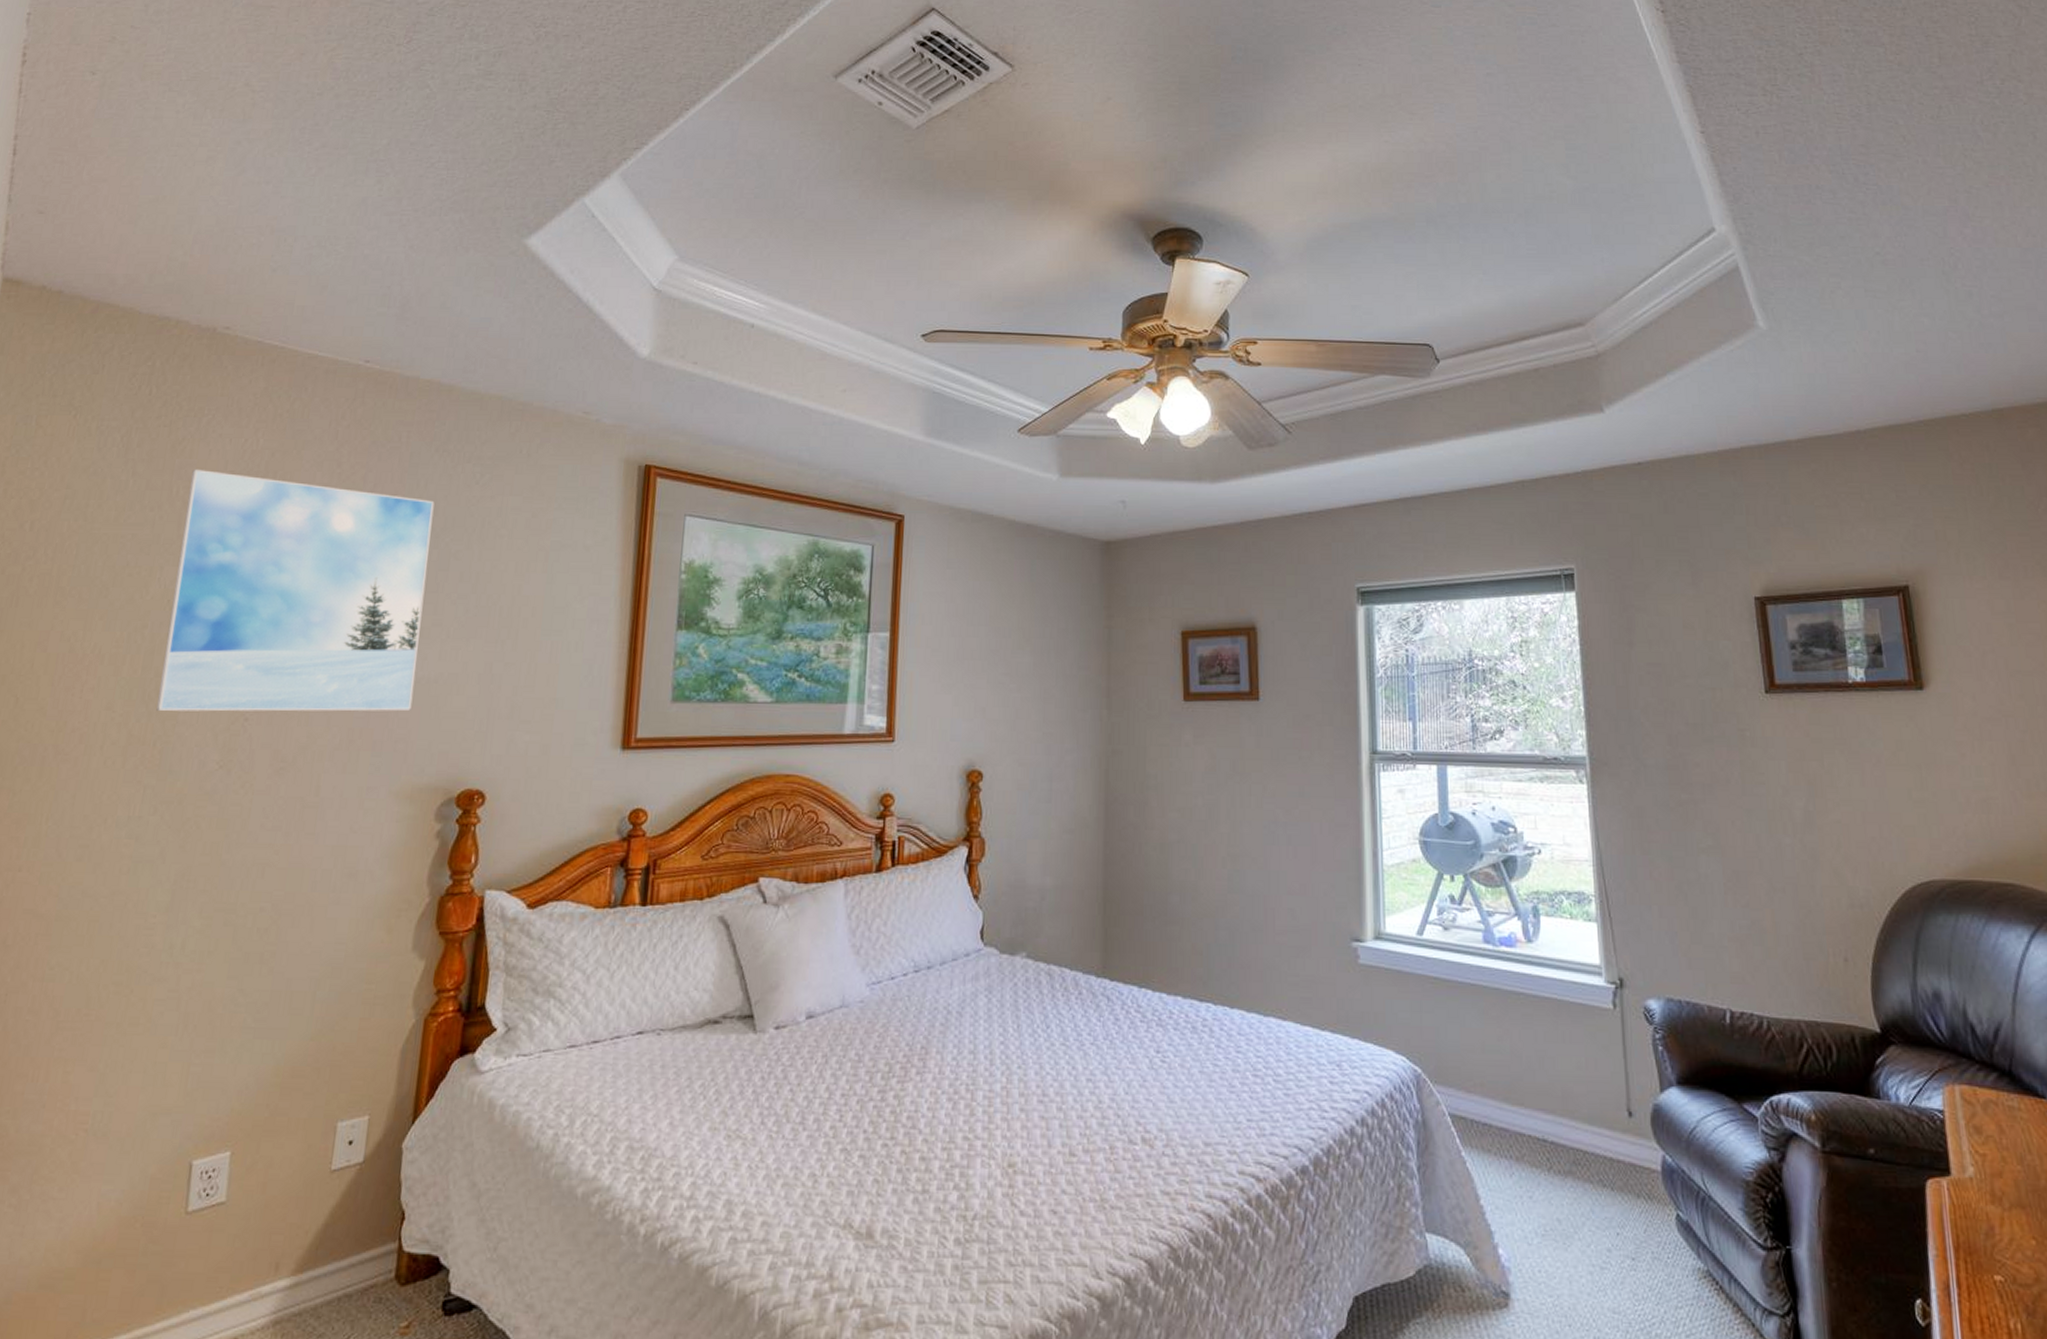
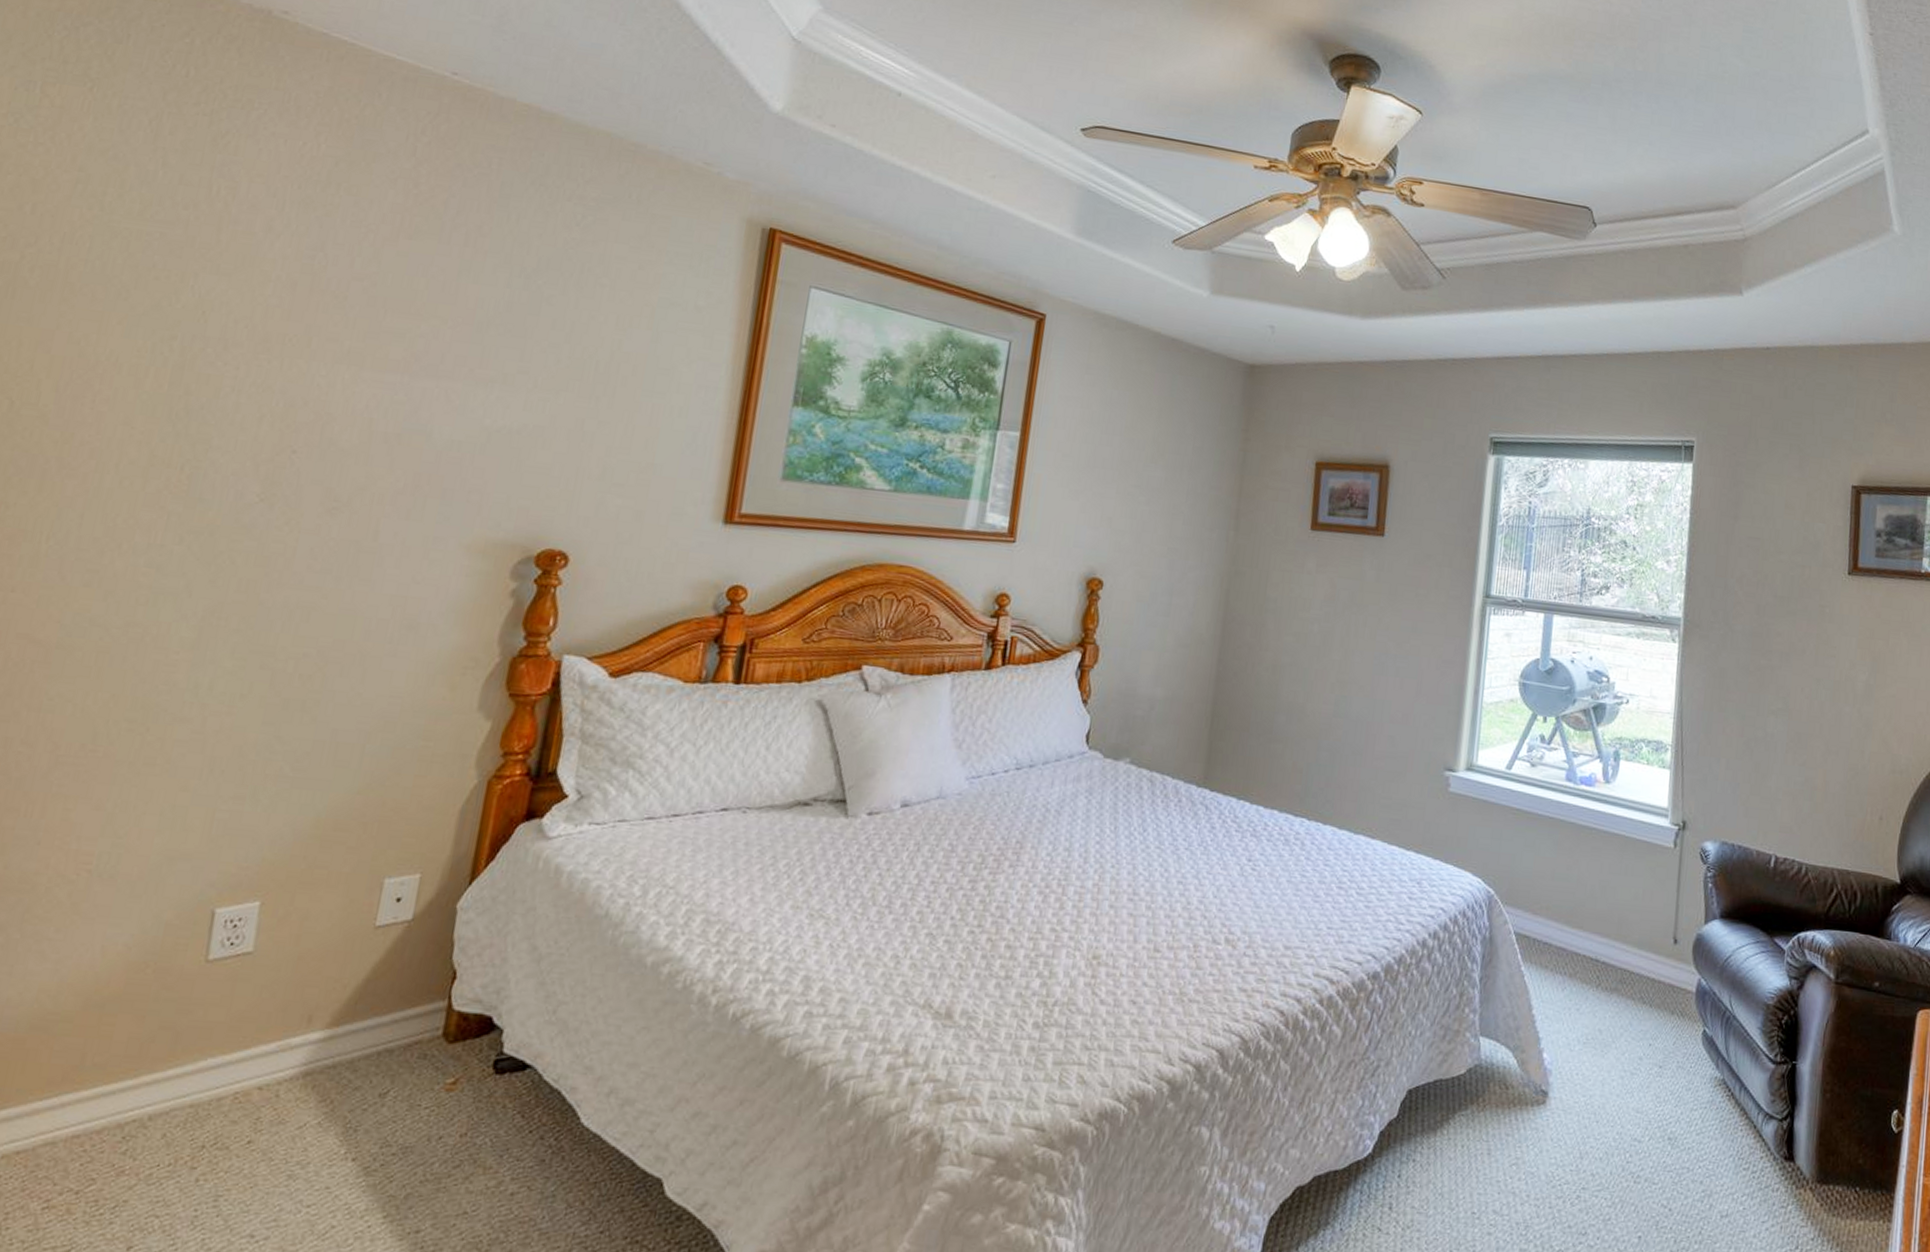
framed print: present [156,469,435,712] -> none [185,168,527,460]

